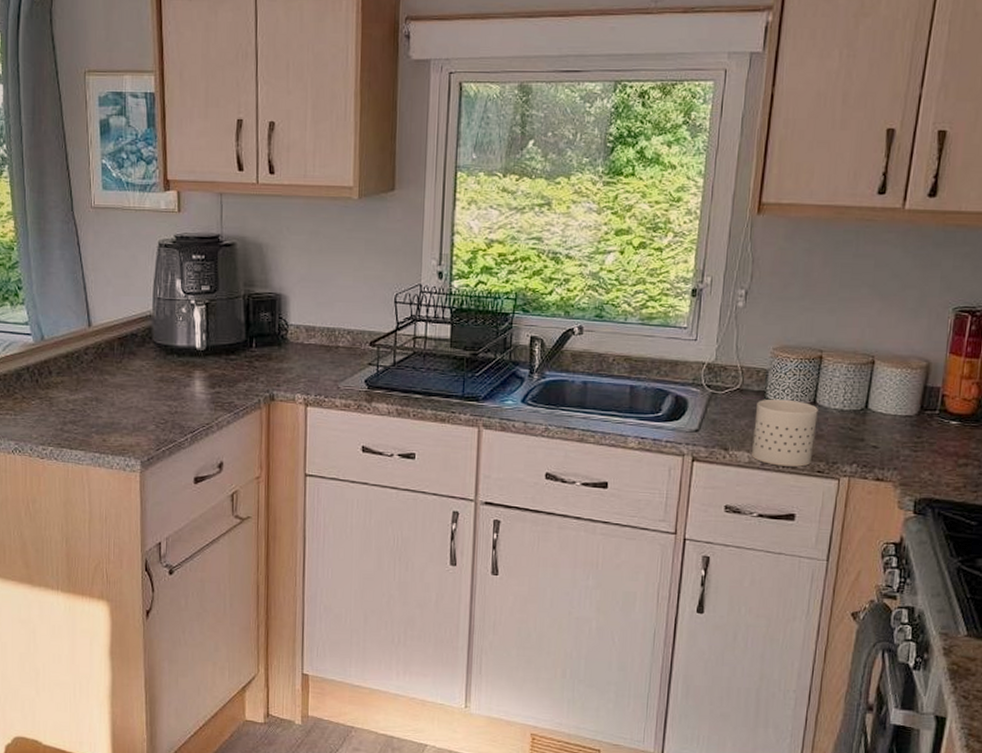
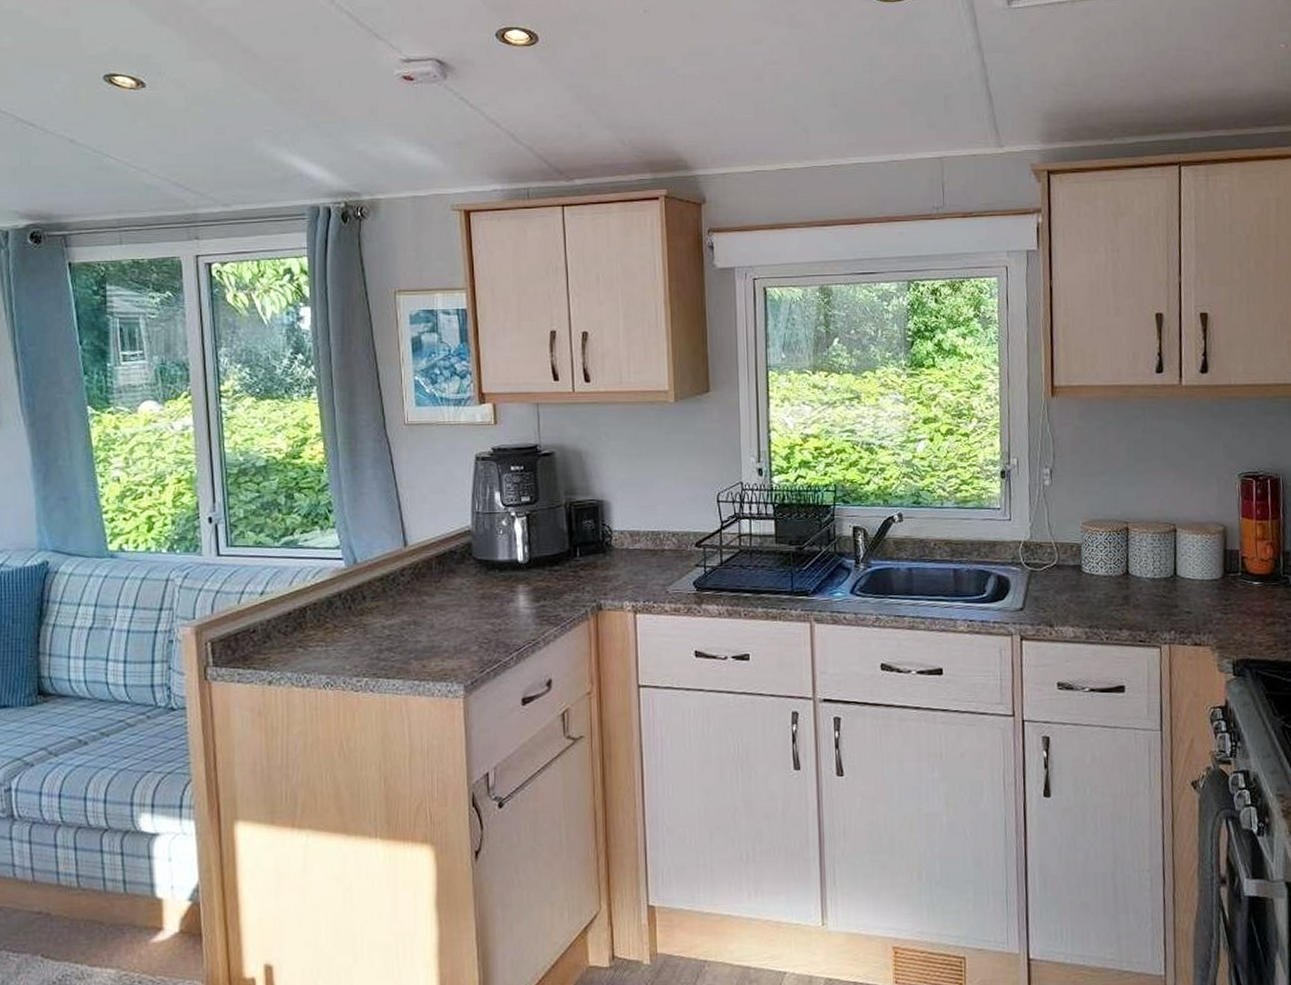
mug: present [752,399,818,467] -> none [1073,572,1133,639]

